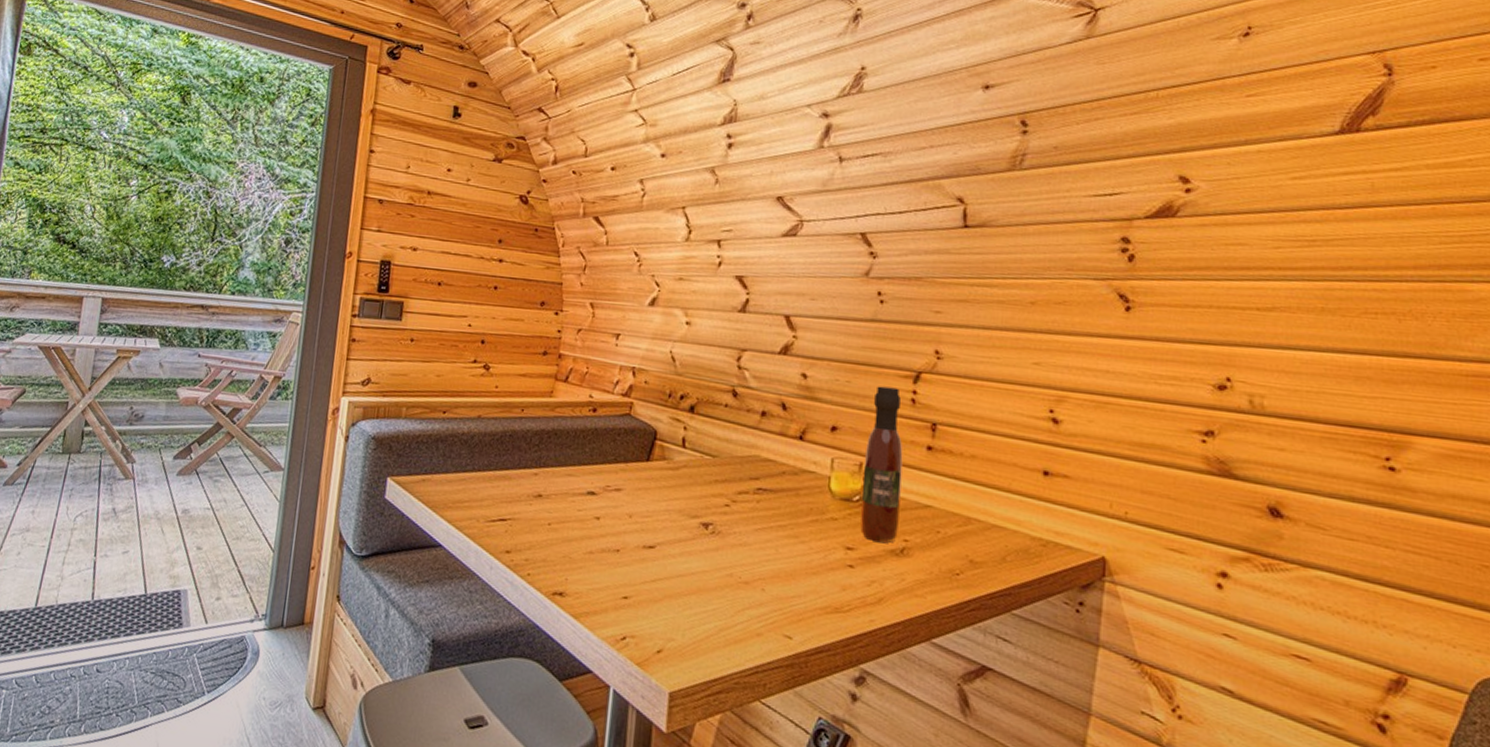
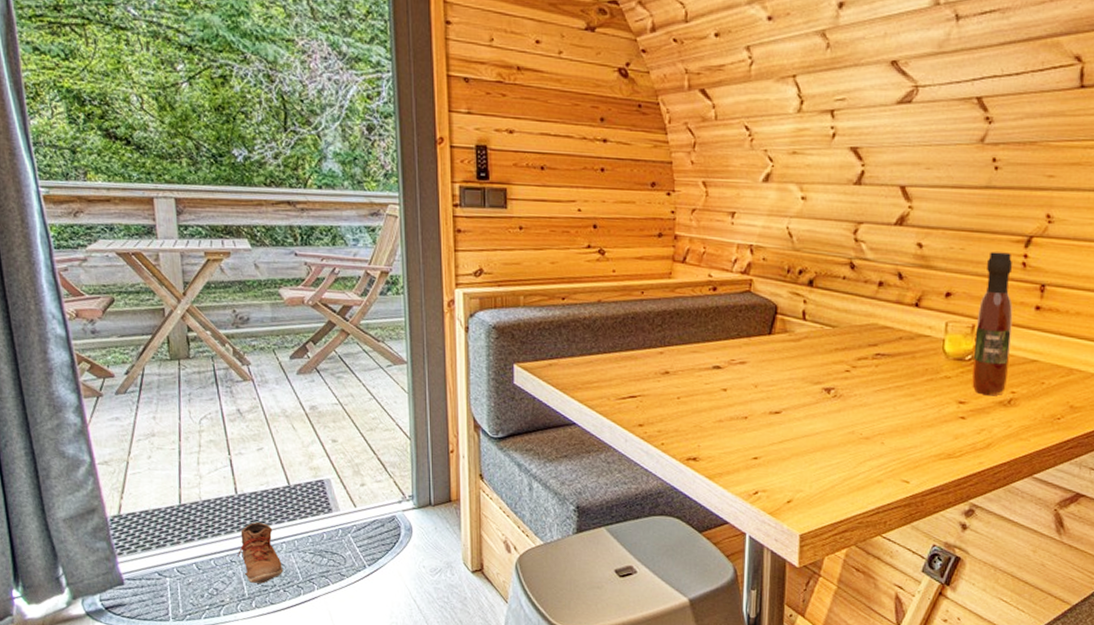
hiking boot: none [79,632,121,705] -> present [238,522,283,584]

